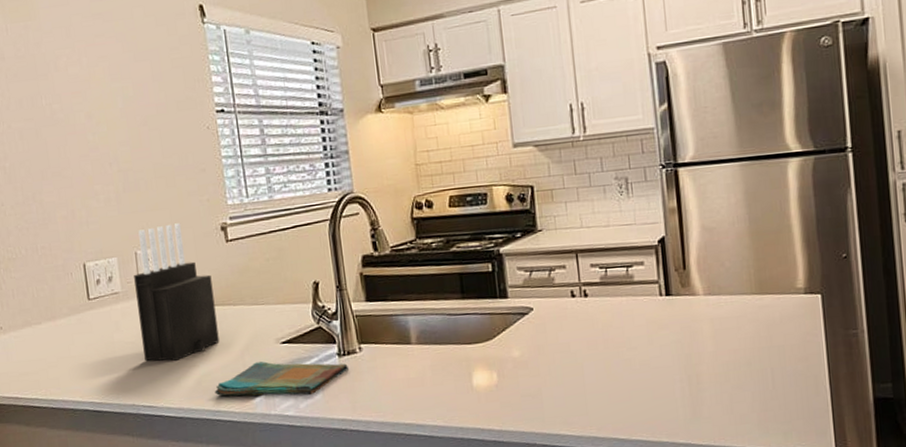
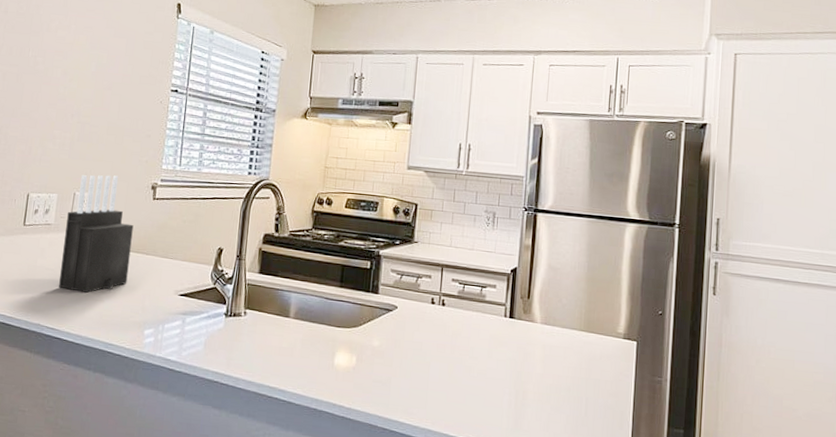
dish towel: present [214,361,348,396] -> none [111,307,232,346]

